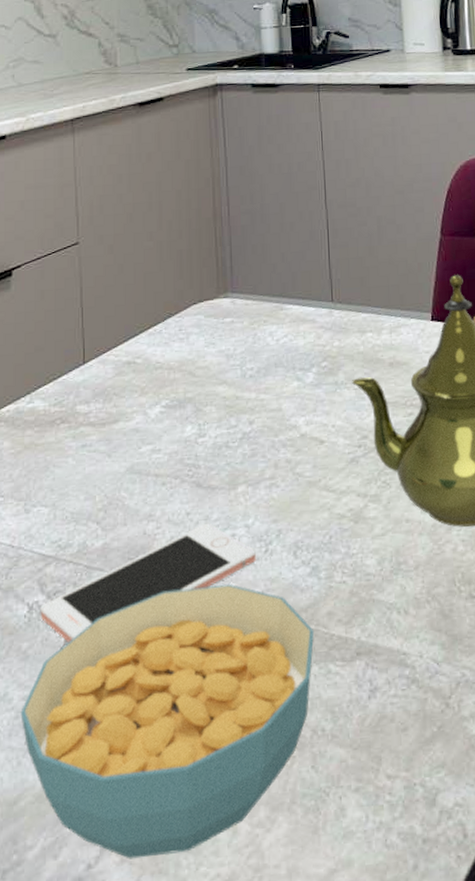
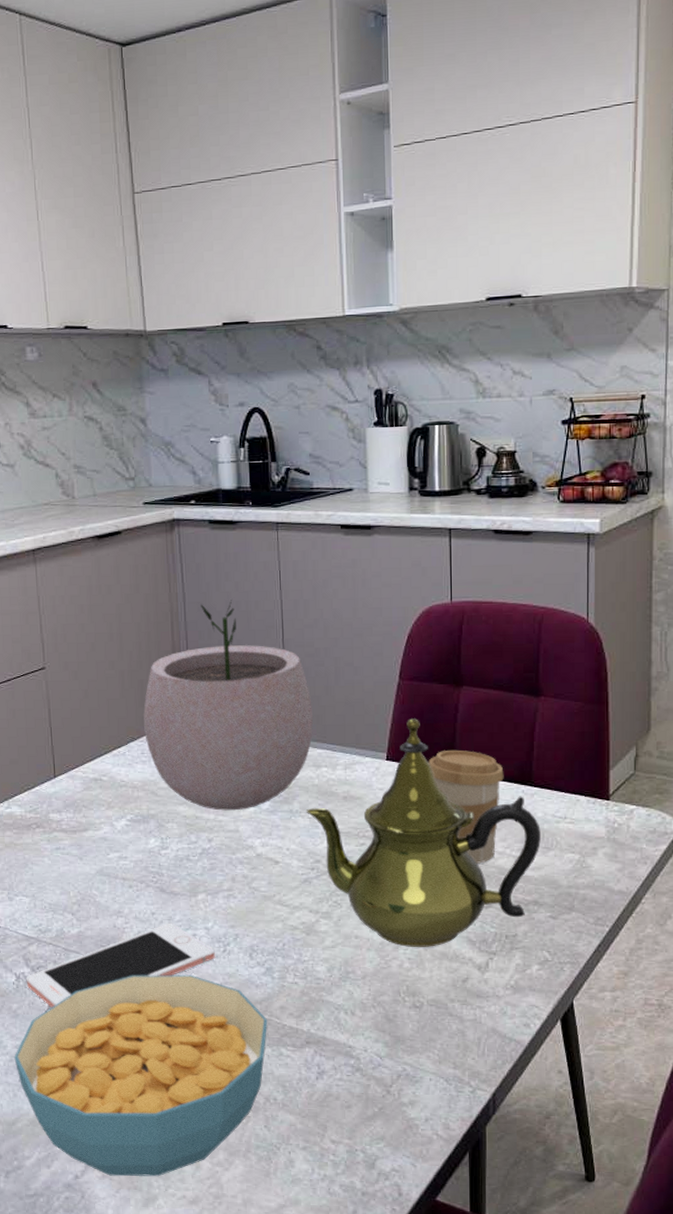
plant pot: none [182,162,357,388] -> present [143,600,313,811]

